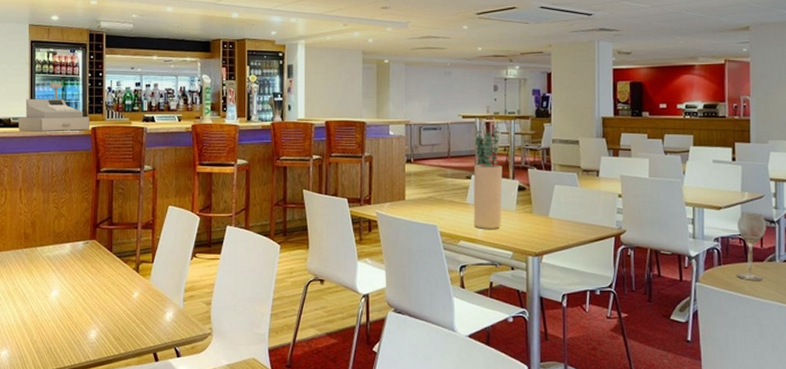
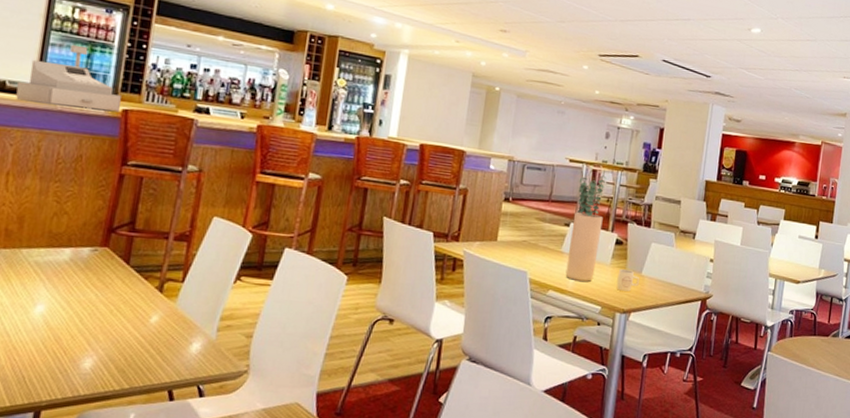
mug: none [525,214,548,236] -> present [616,269,640,293]
wineglass: present [737,212,767,280] -> none [804,288,836,354]

